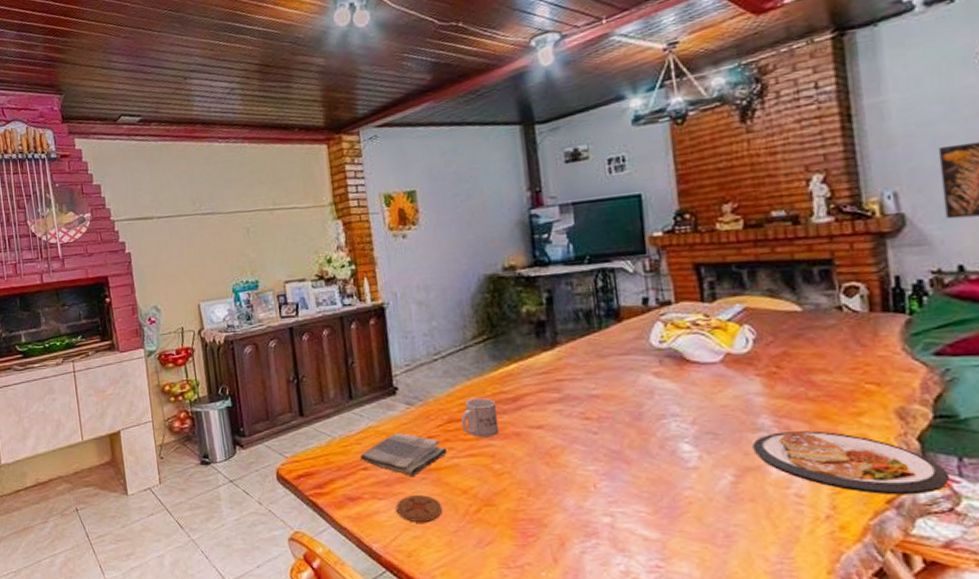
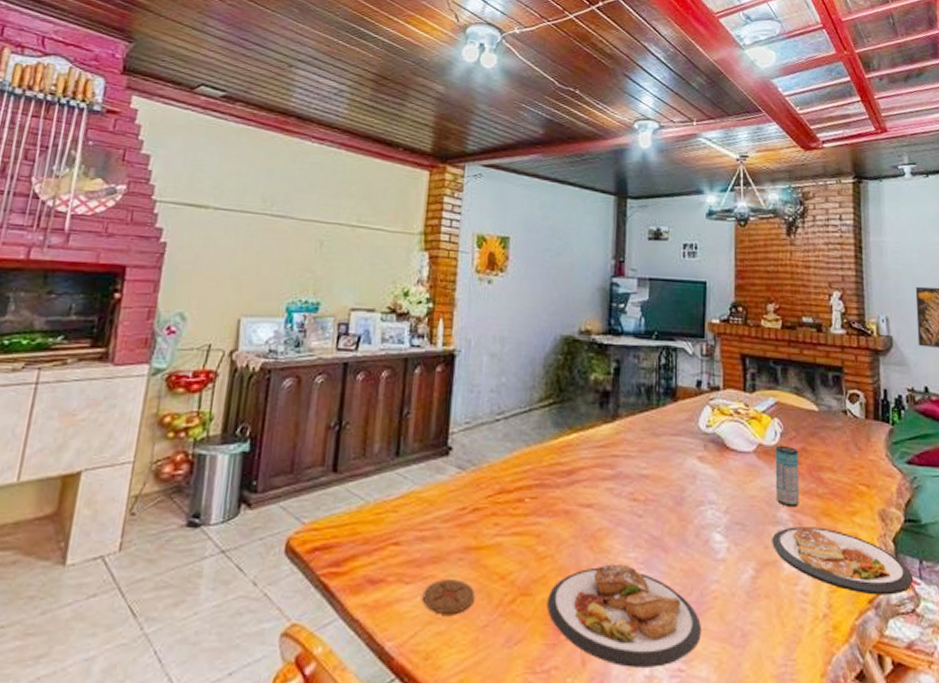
dish towel: present [360,432,448,477] -> none [393,501,493,557]
mug: present [460,398,500,438] -> none [511,468,551,514]
plate: none [511,476,678,564] -> present [547,564,701,667]
beverage can: none [747,351,785,414] -> present [775,445,799,508]

